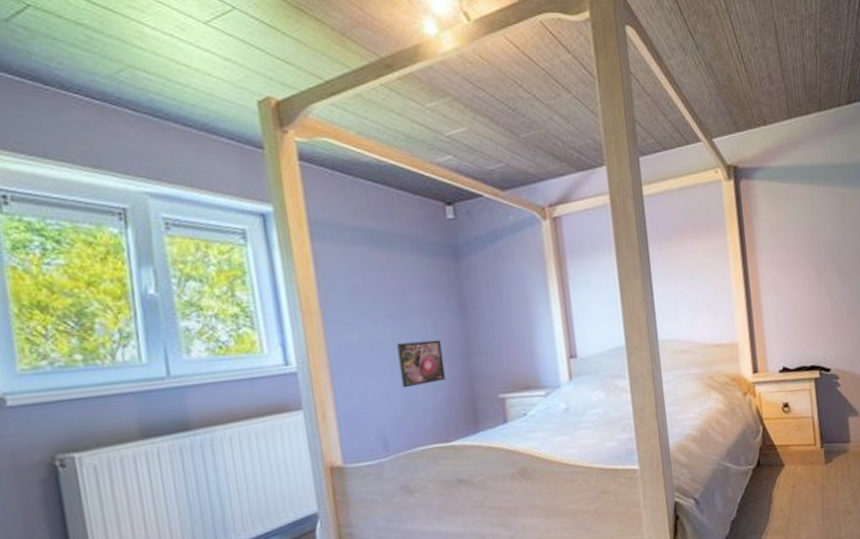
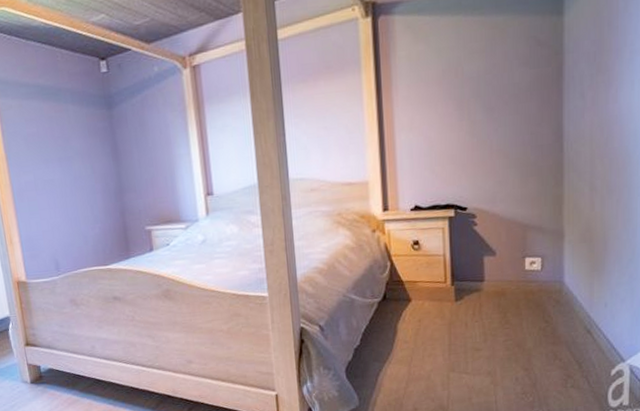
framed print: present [396,339,446,388] -> none [63,179,103,220]

